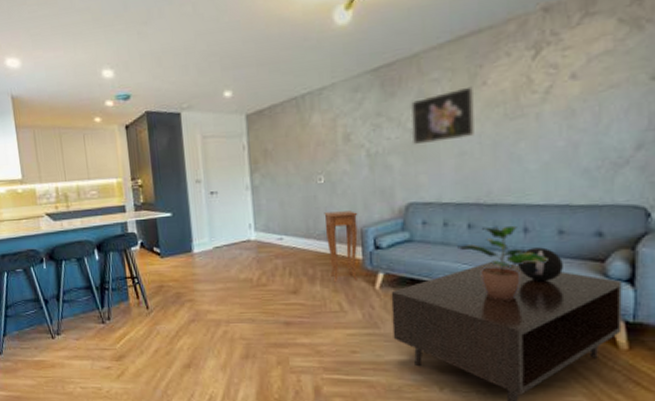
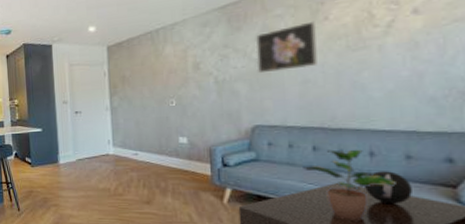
side table: present [324,211,358,282] -> none [175,131,207,195]

